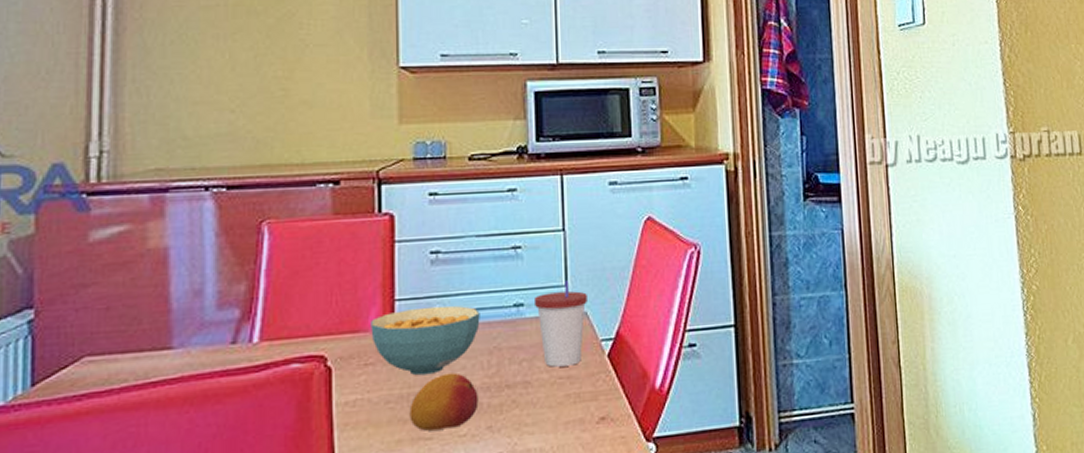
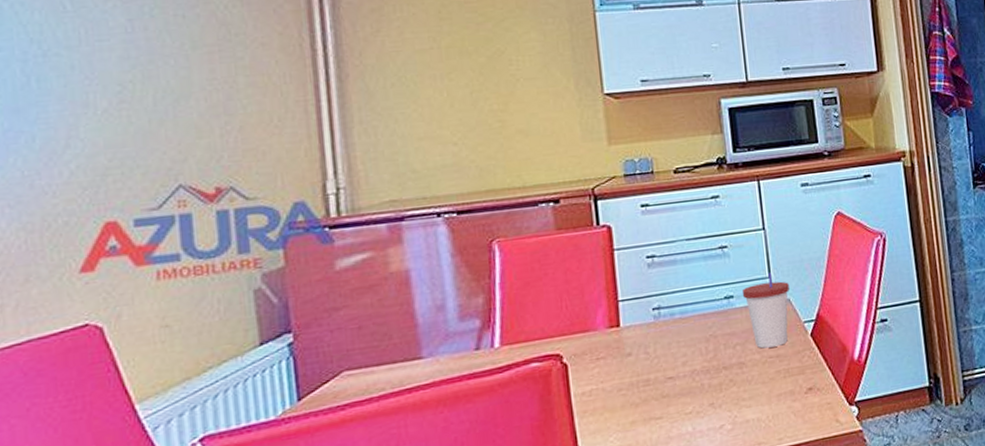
cereal bowl: present [371,305,480,376] -> none [598,301,696,365]
fruit: present [409,372,479,431] -> none [640,360,701,412]

